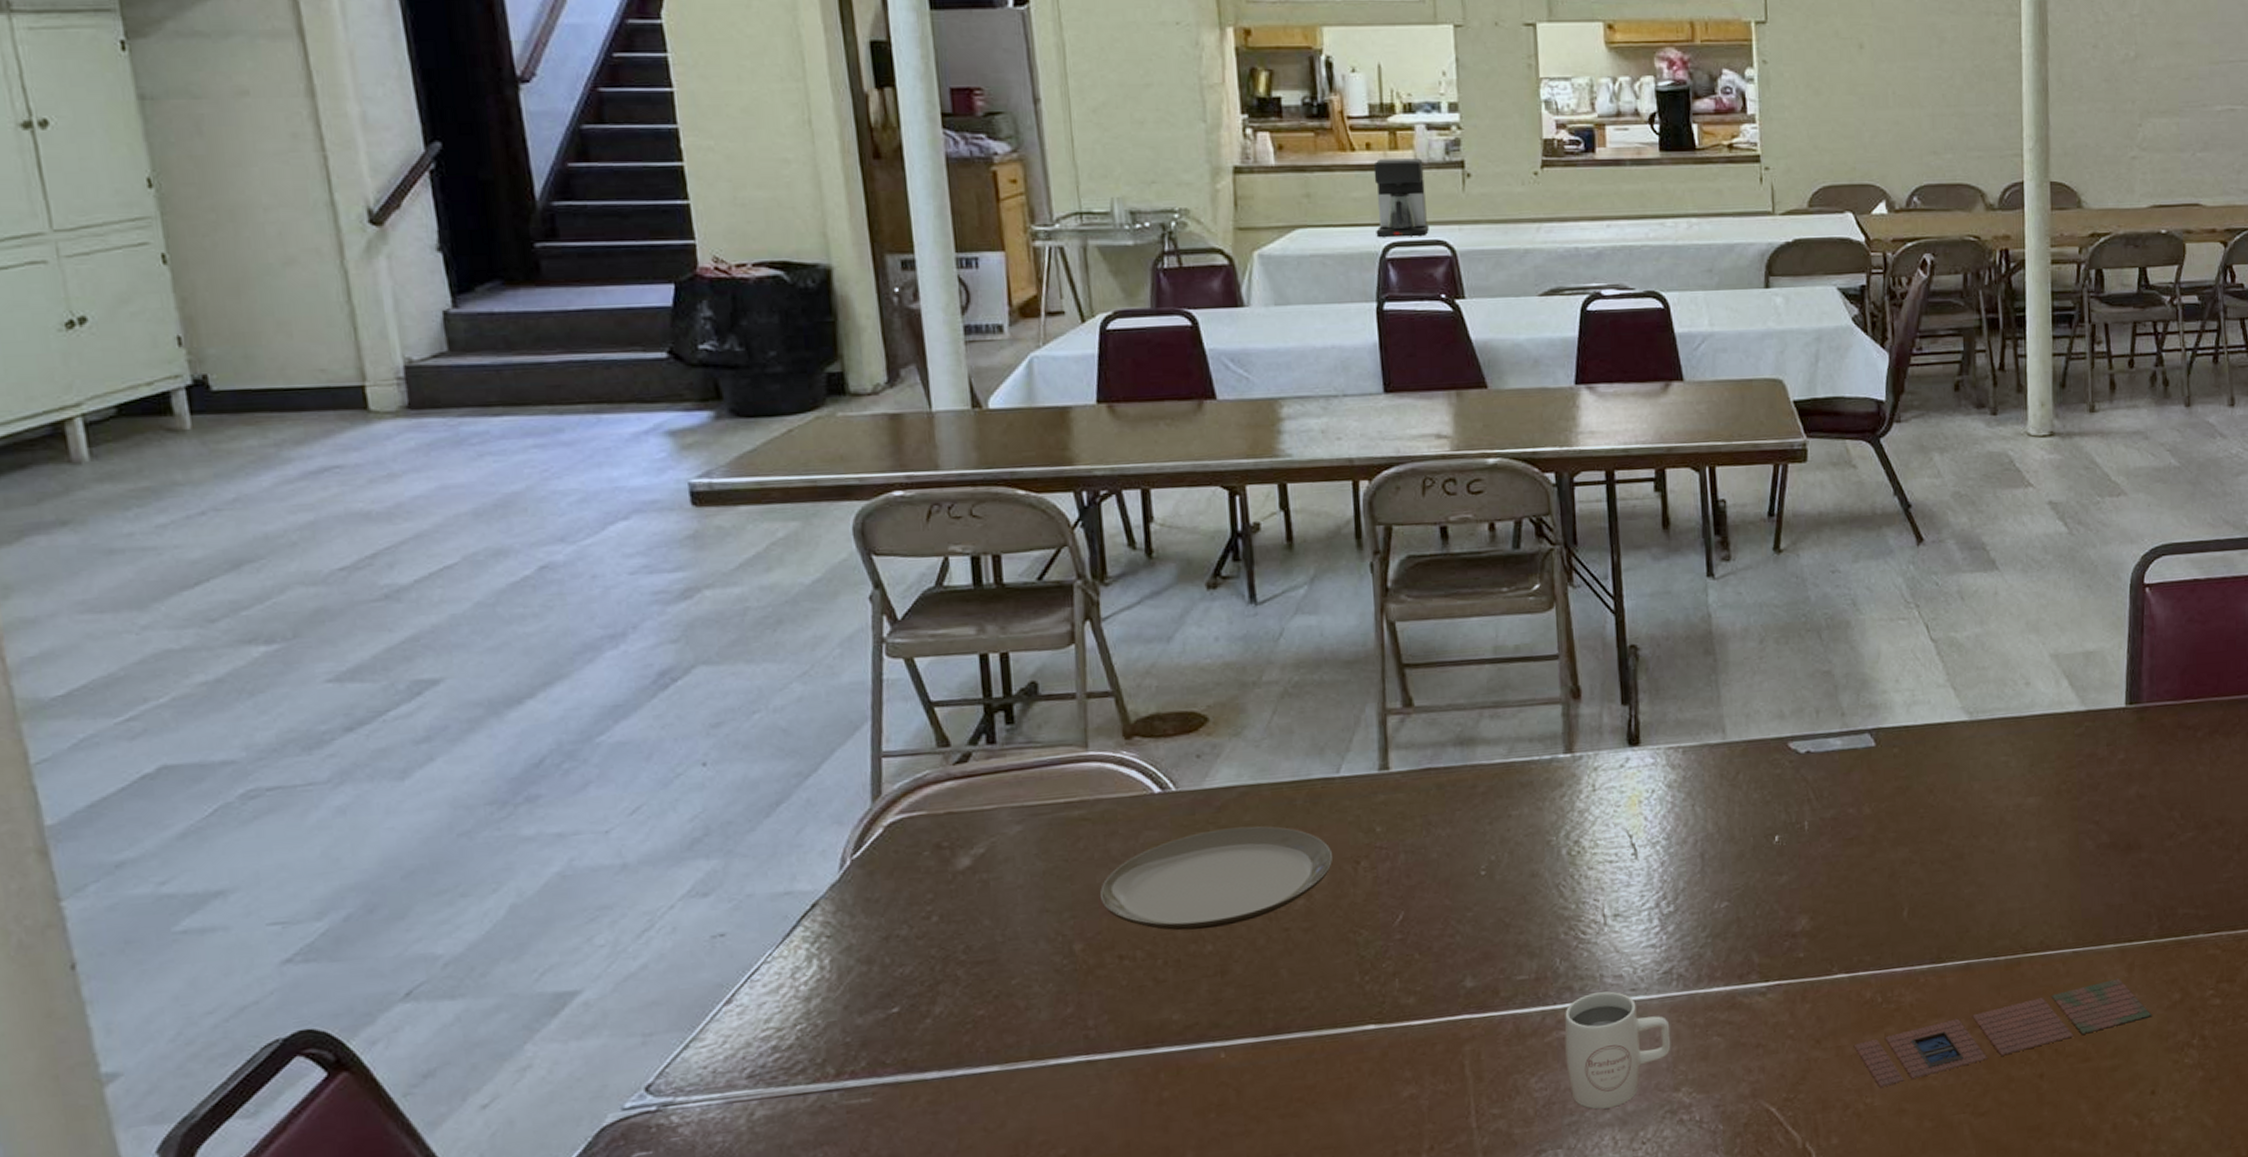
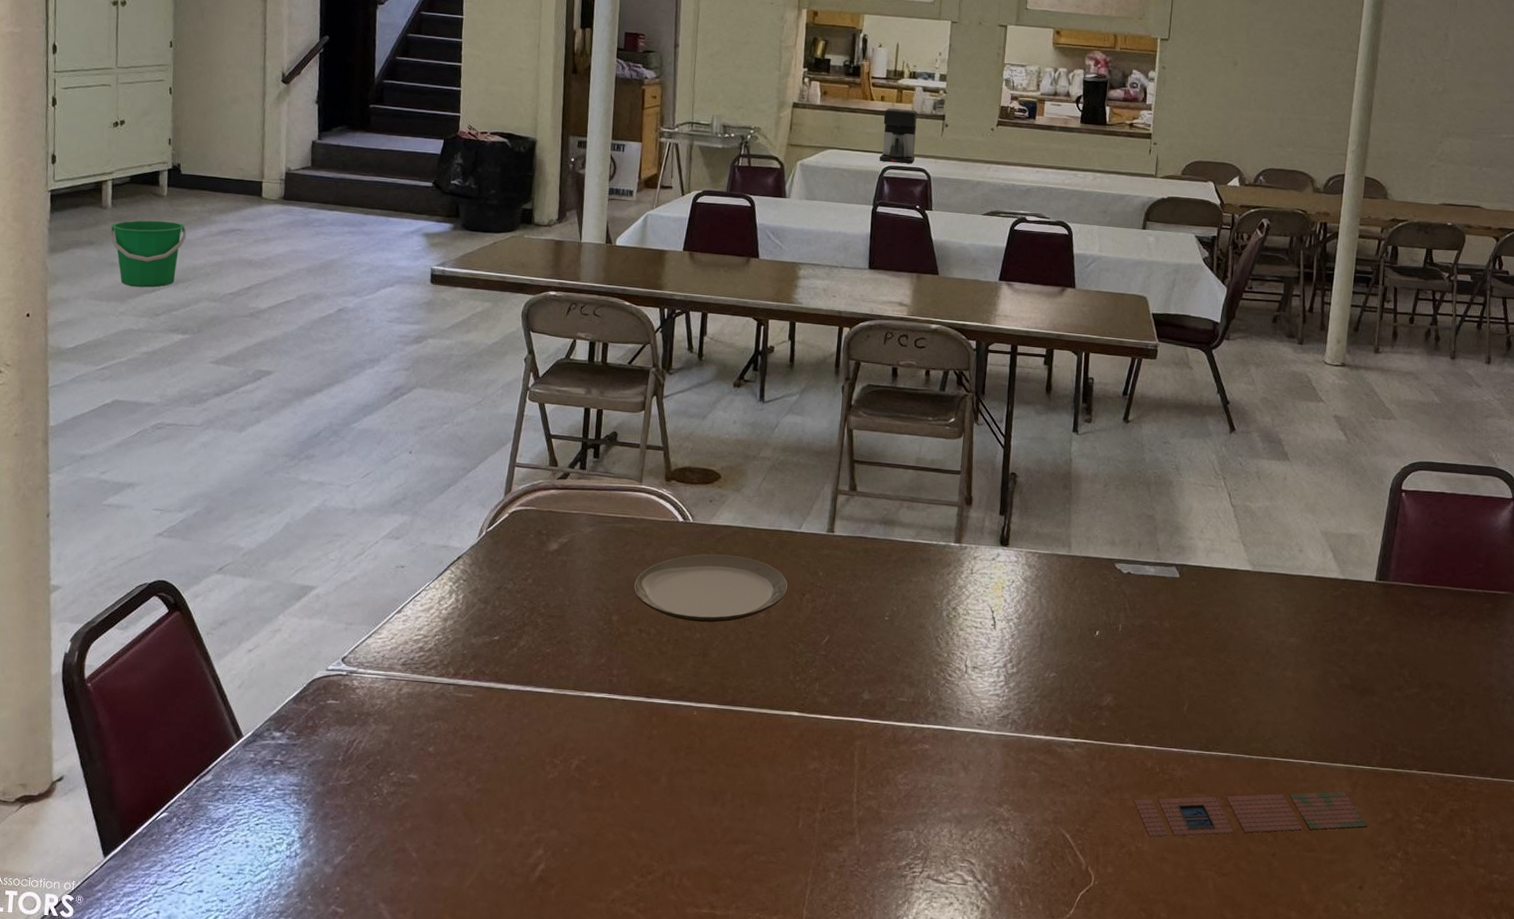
bucket: none [94,470,242,582] -> present [109,220,187,288]
mug: present [1564,991,1671,1110] -> none [924,721,1002,809]

